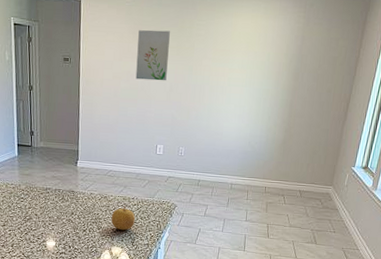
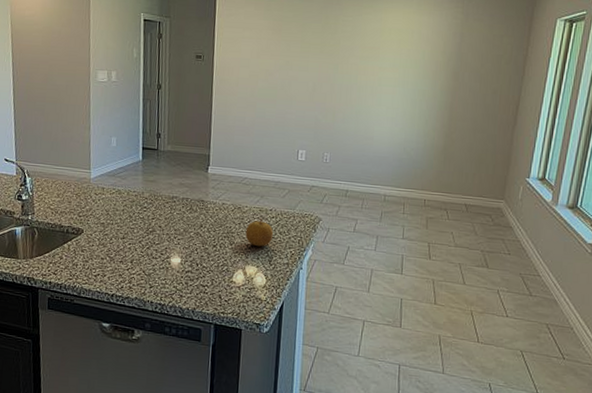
wall art: present [135,30,170,81] -> none [275,26,313,81]

